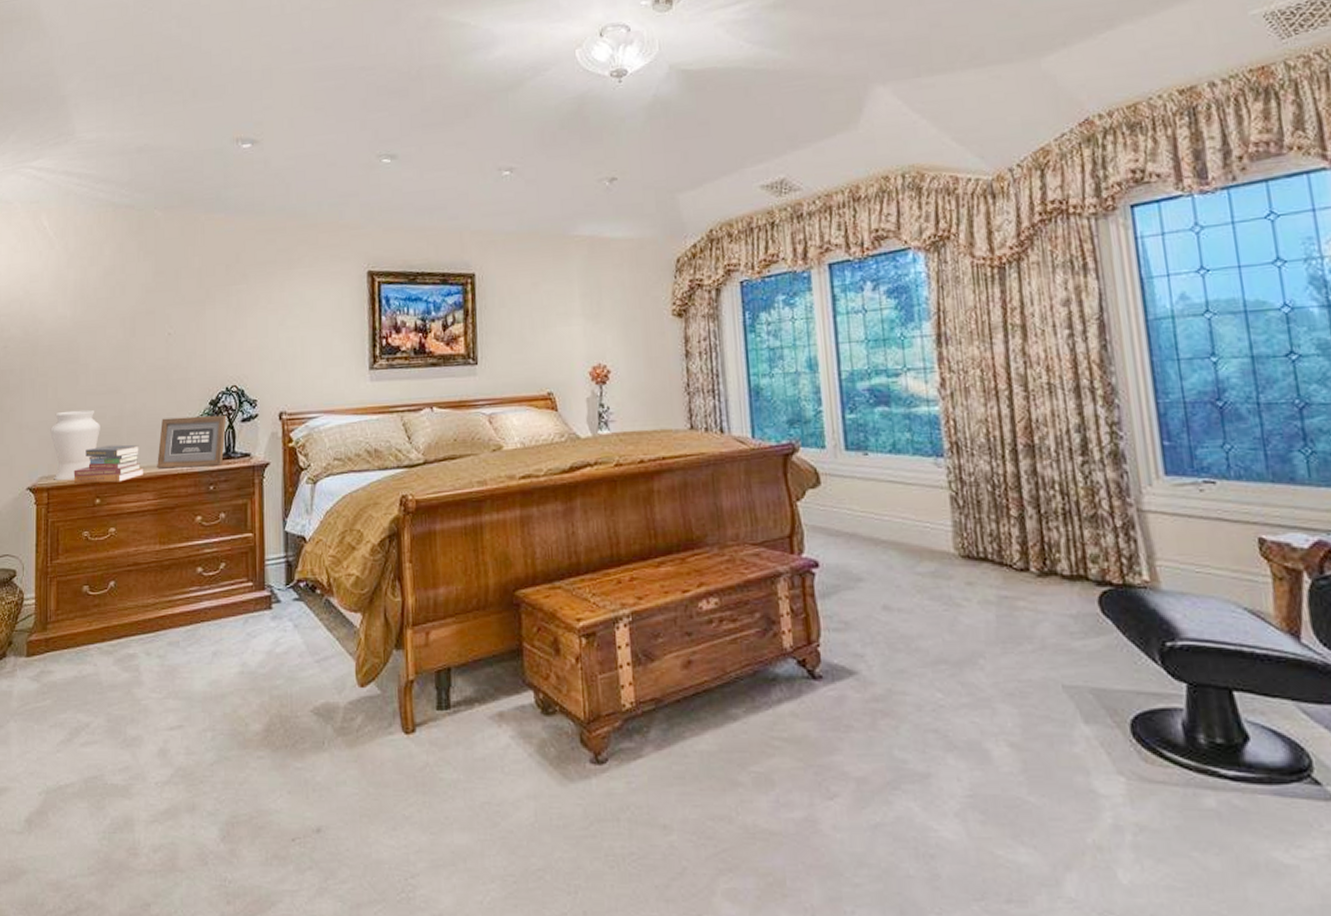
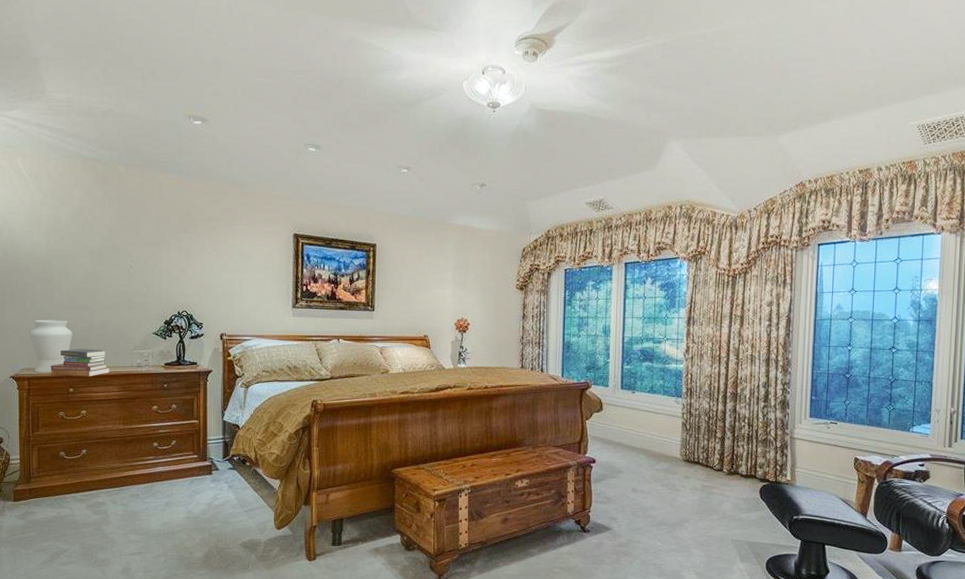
picture frame: present [157,414,227,469] -> none [121,331,178,370]

